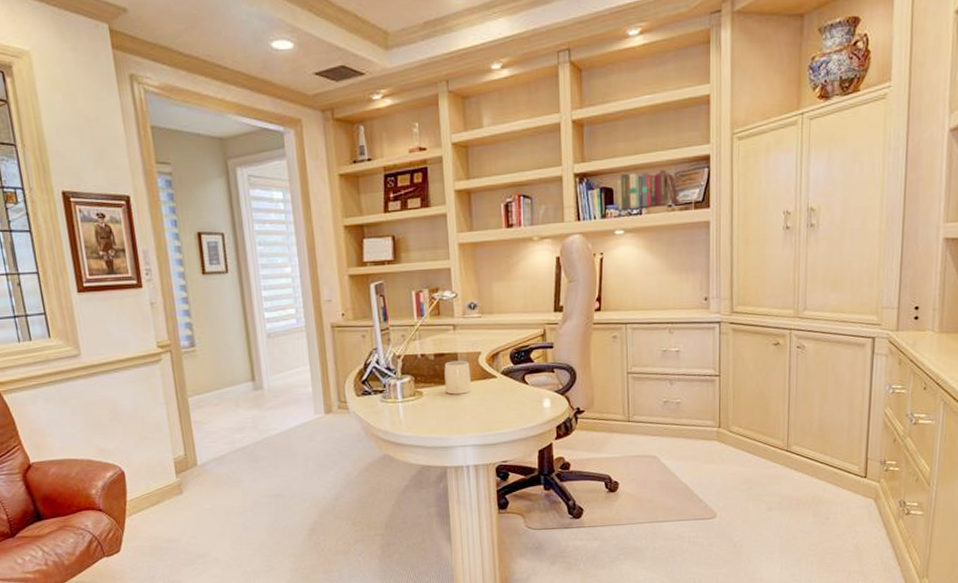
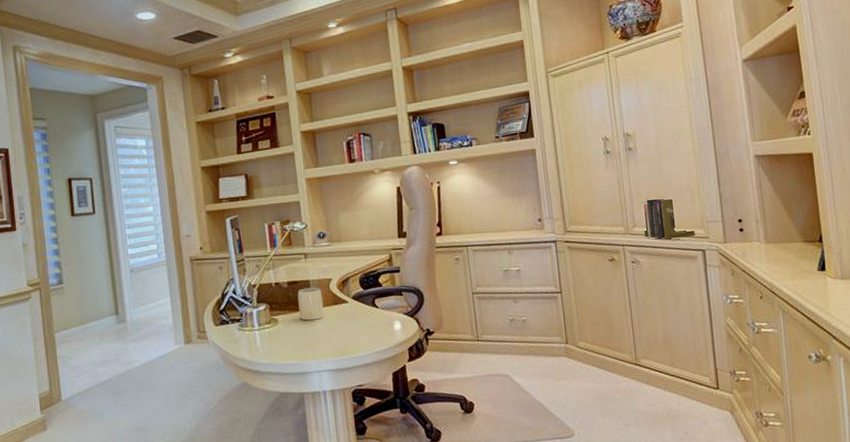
books: present [617,169,679,212] -> none [447,105,506,144]
books: none [814,281,867,325] -> present [641,199,695,240]

